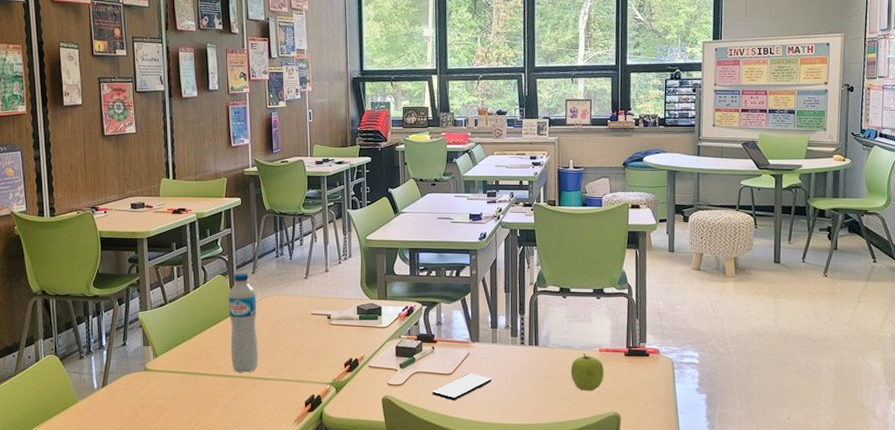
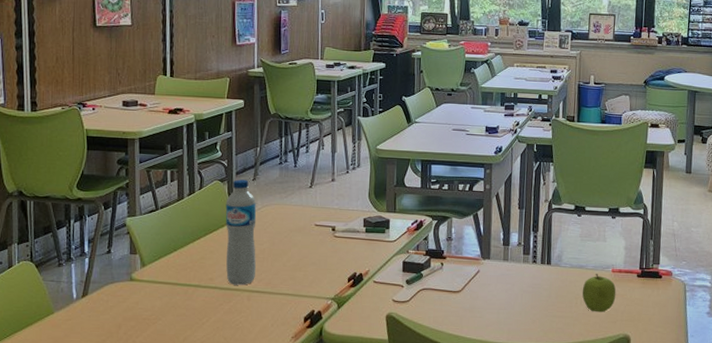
smartphone: present [432,373,492,401] -> none [439,291,502,320]

